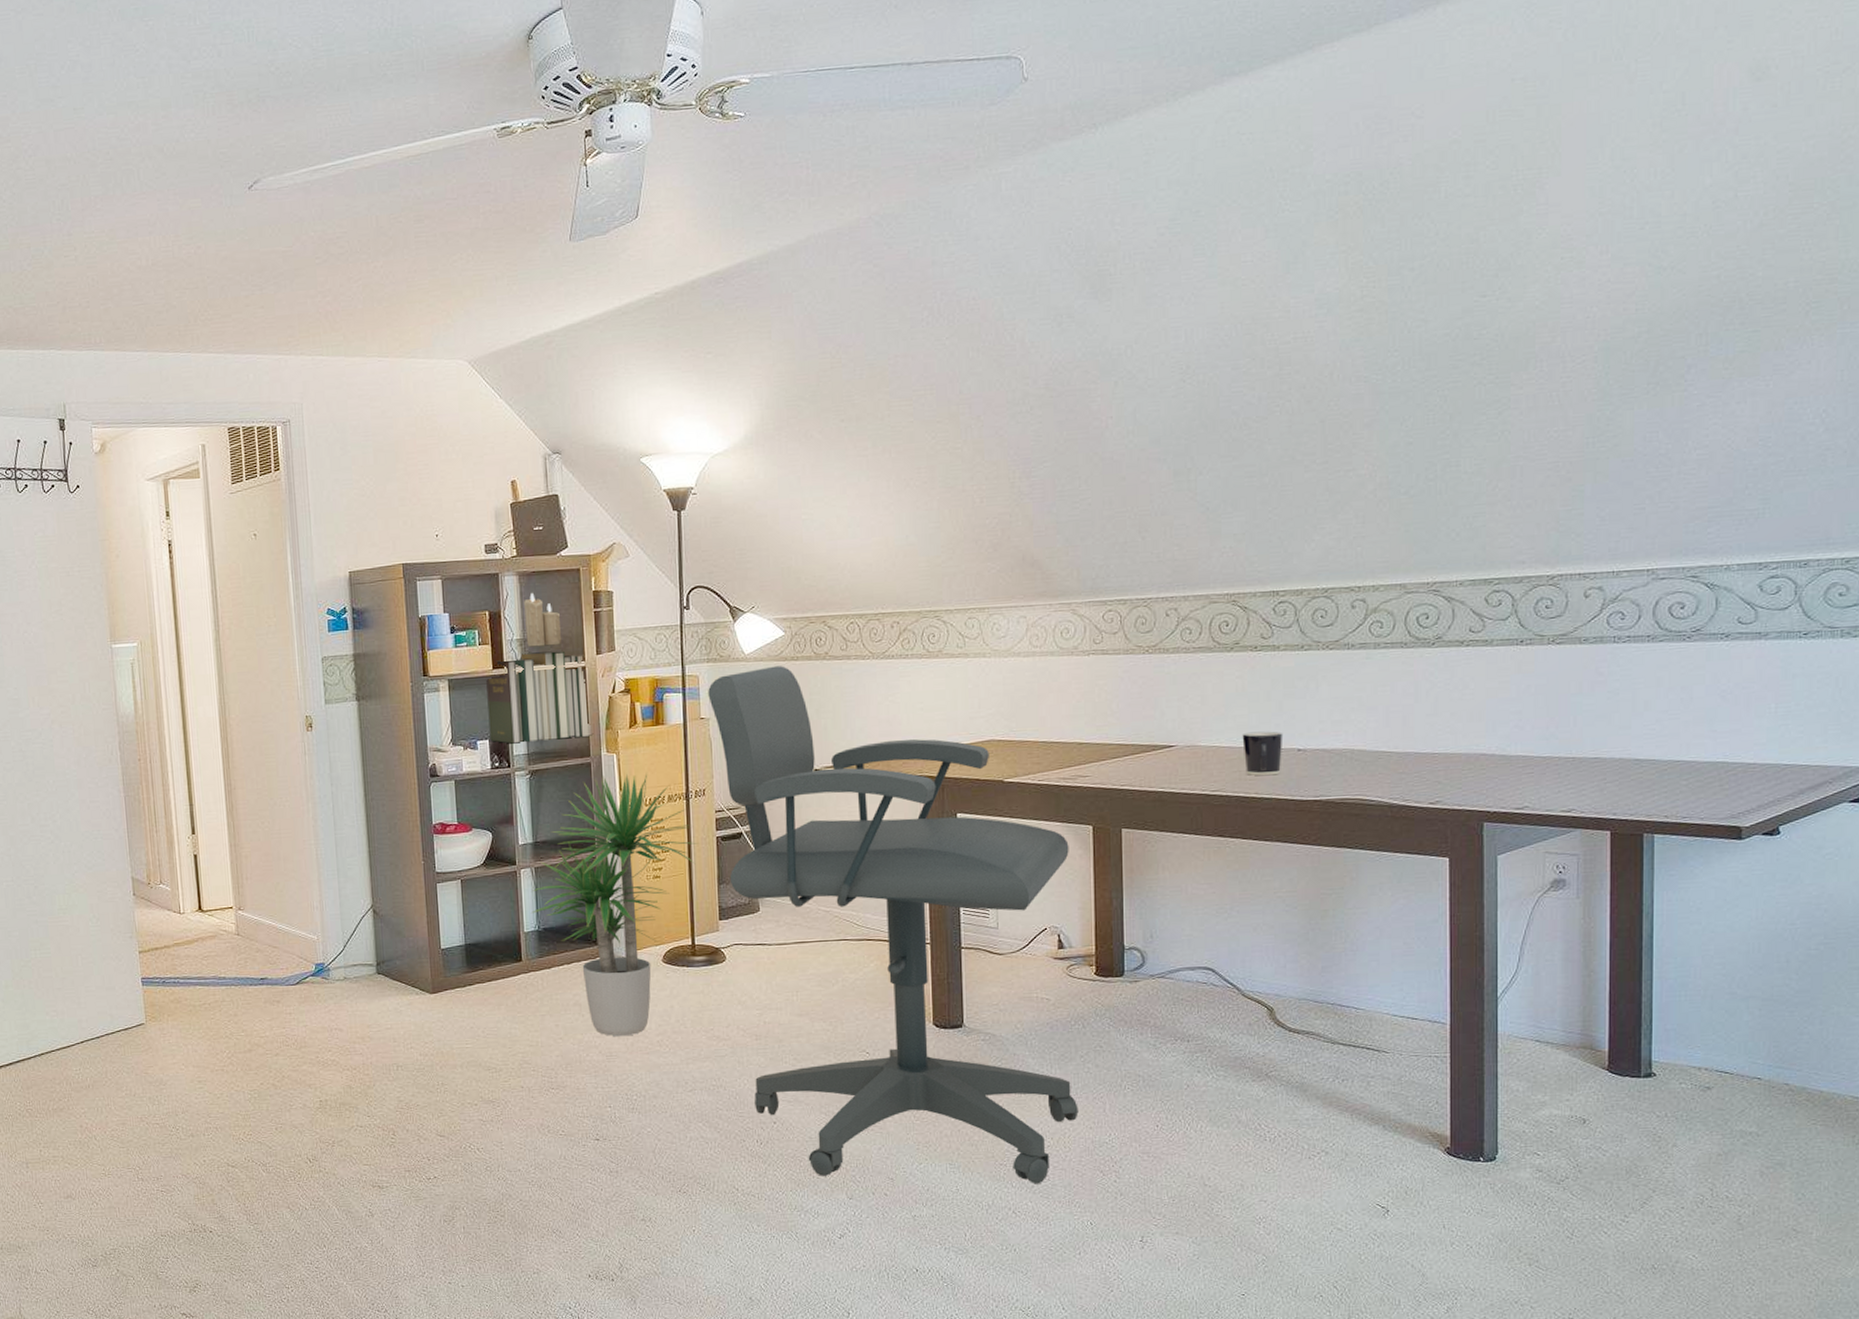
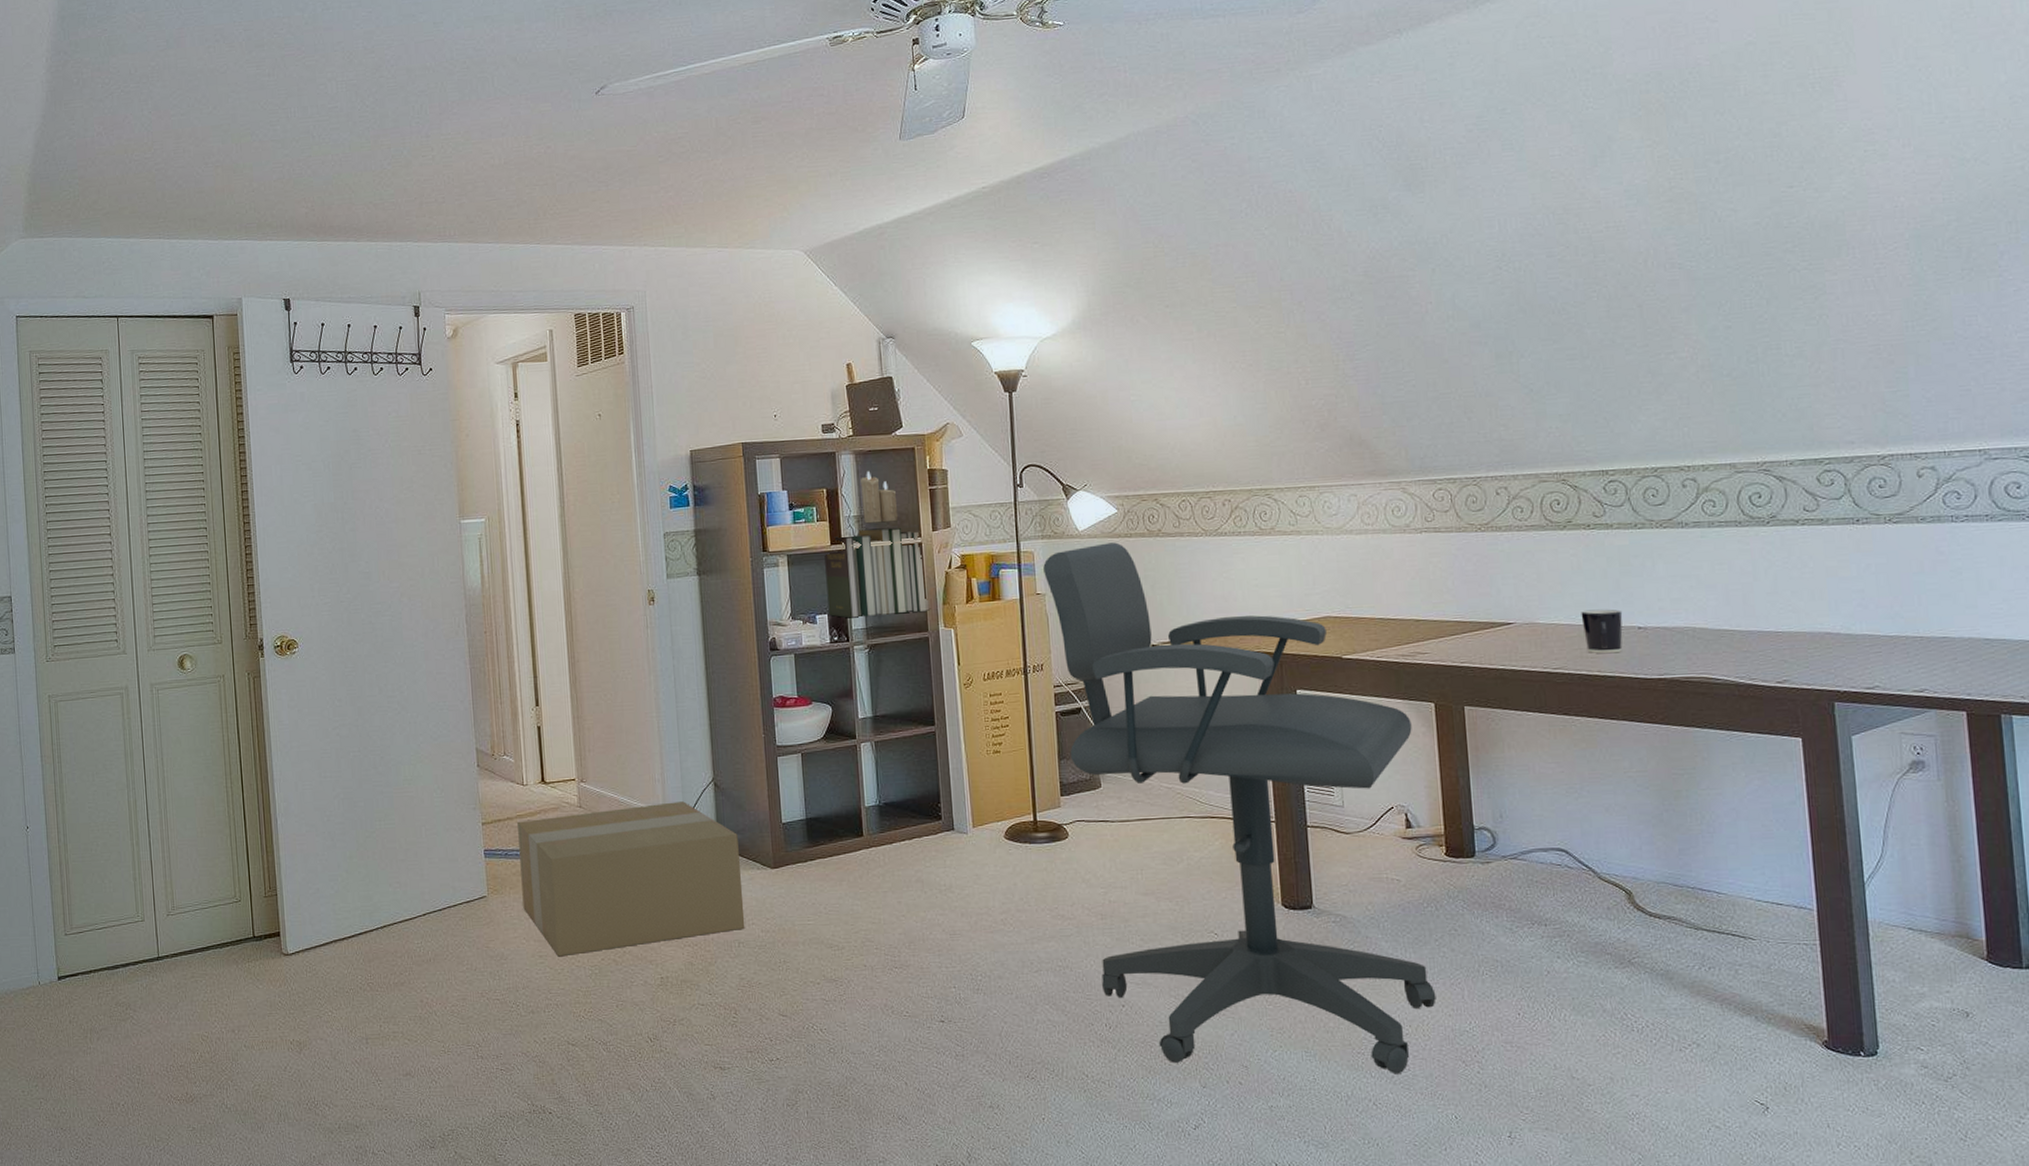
cardboard box: none [175,928,404,1082] -> present [517,801,745,957]
potted plant: present [531,773,699,1037] -> none [872,648,1038,915]

